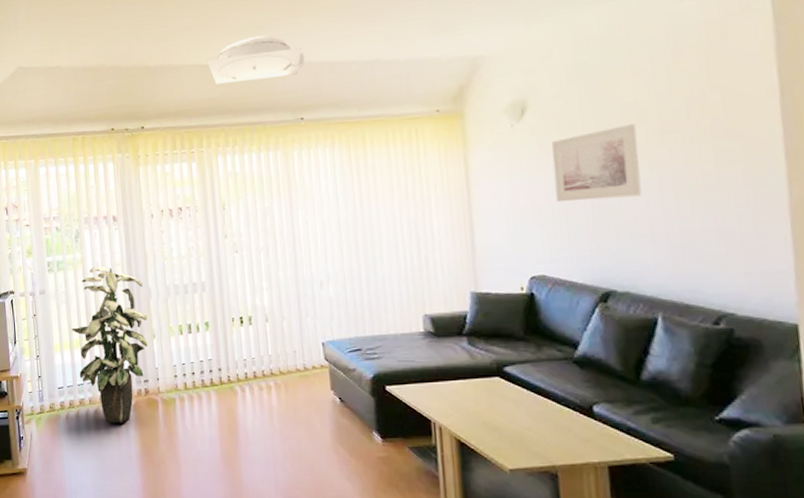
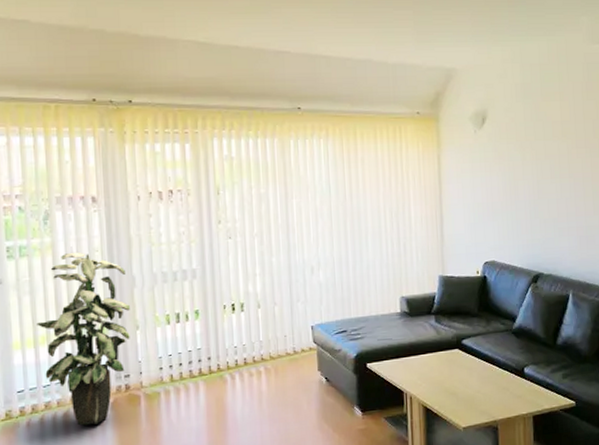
ceiling light: present [206,35,305,84] -> none [203,20,303,65]
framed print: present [552,123,642,203] -> none [503,138,563,200]

